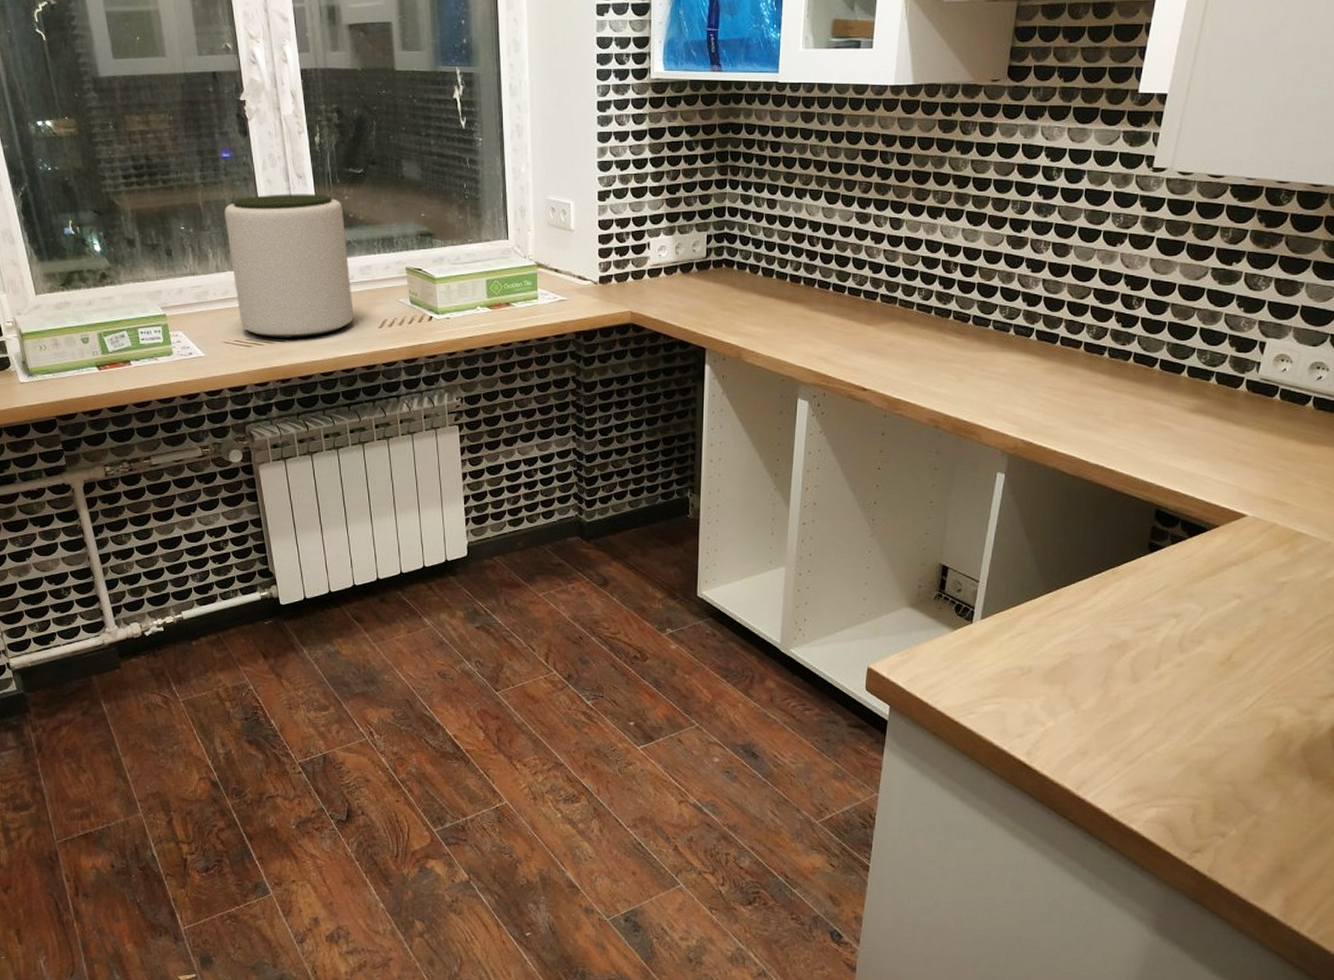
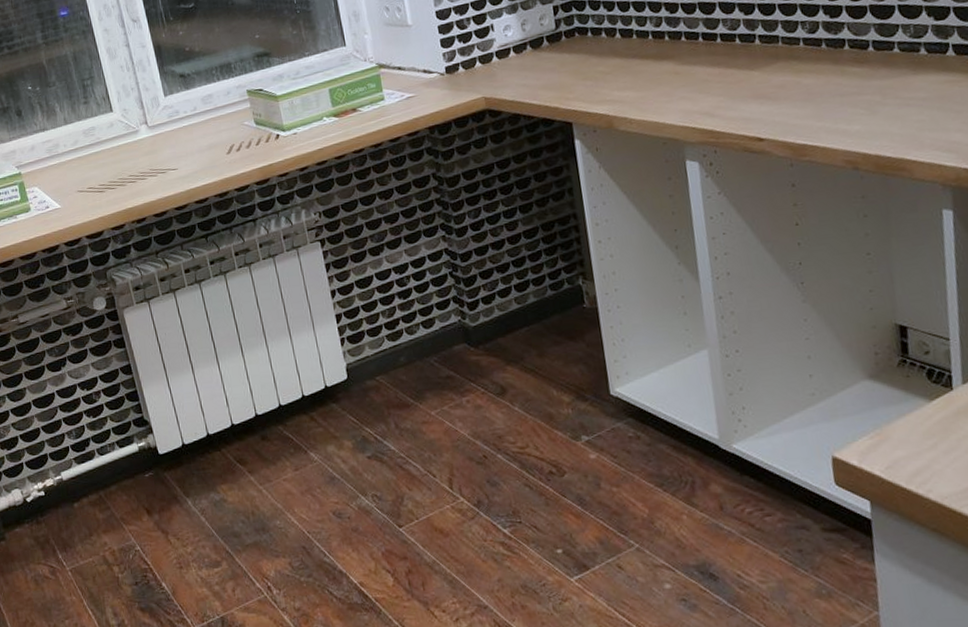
plant pot: present [225,194,354,338] -> none [67,33,201,181]

